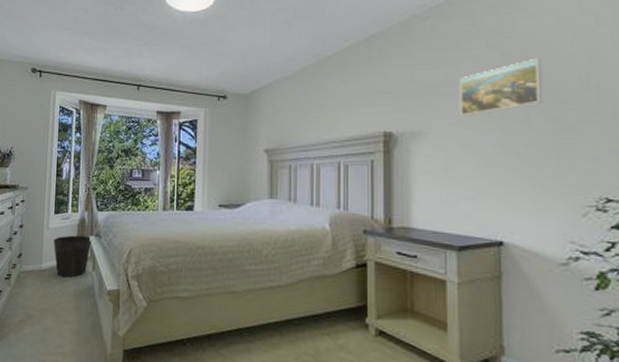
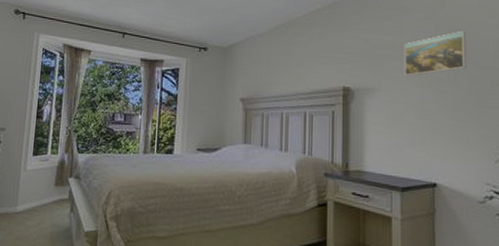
waste bin: present [53,235,92,278] -> none [30,177,71,220]

